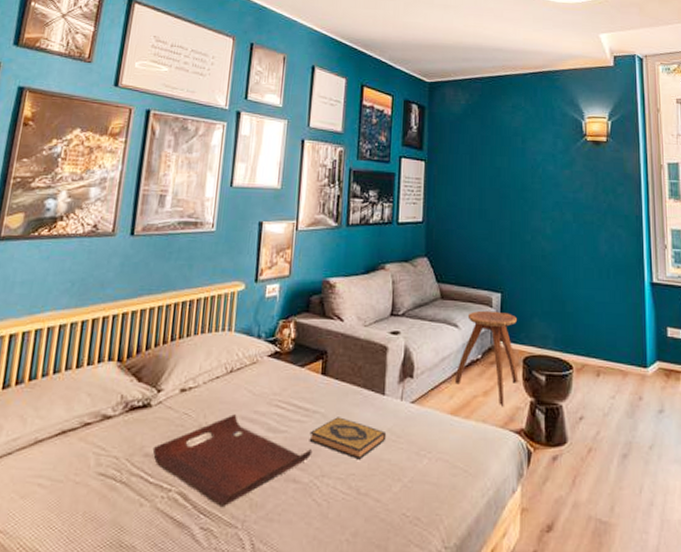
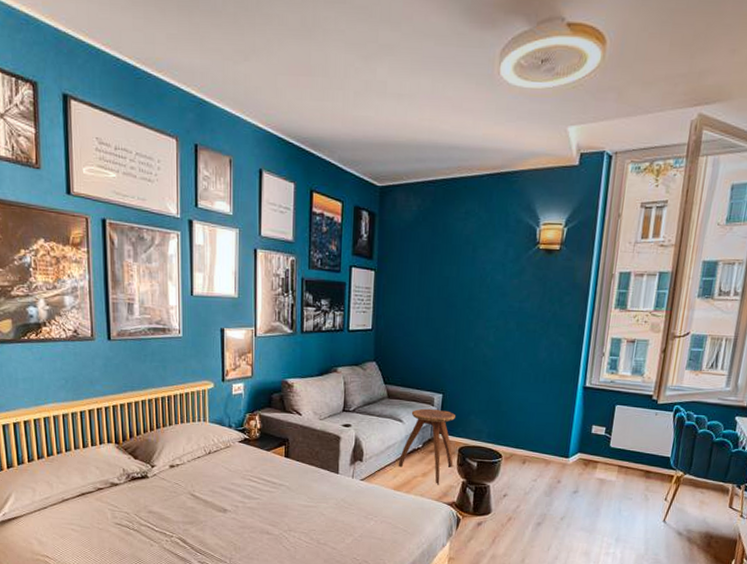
serving tray: present [152,414,313,506] -> none [154,485,281,548]
hardback book: present [309,417,387,460] -> none [277,489,341,520]

